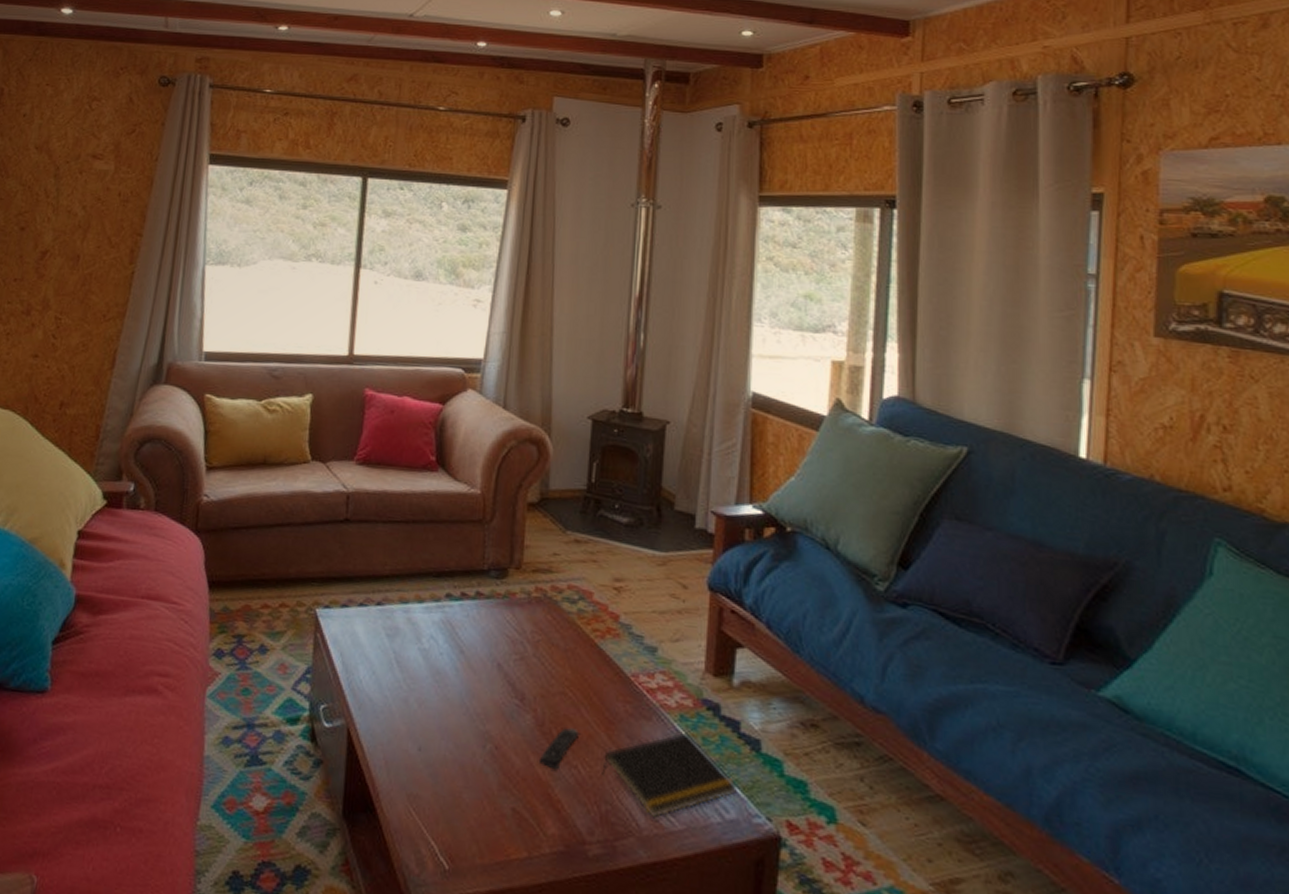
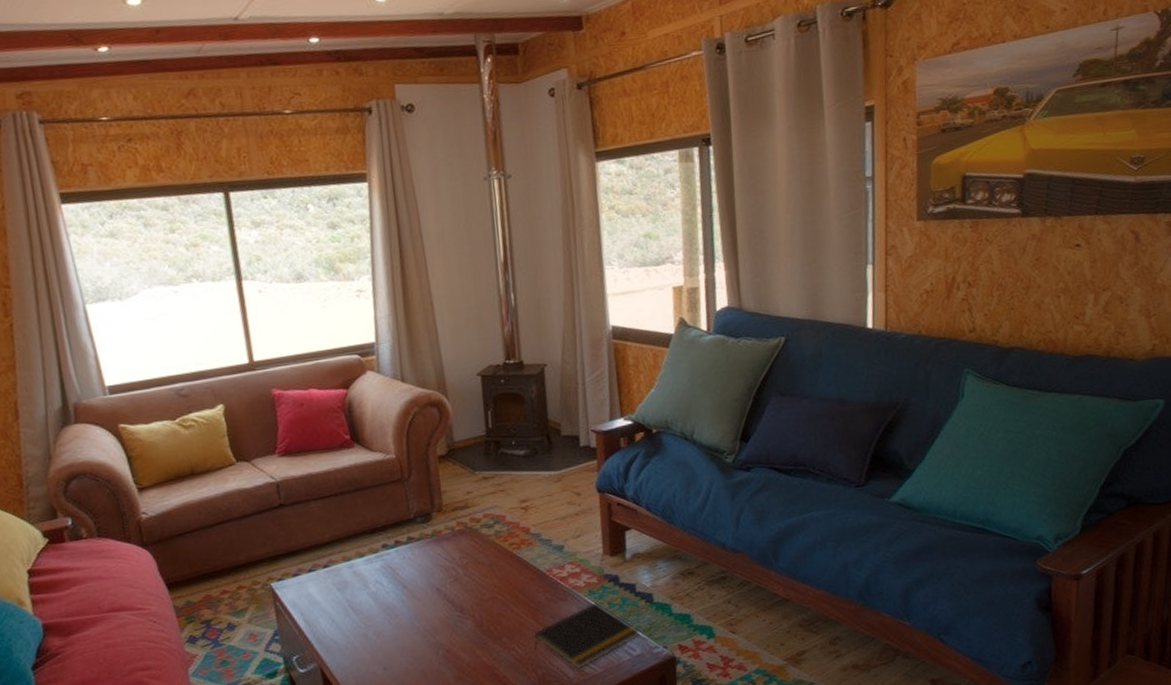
remote control: present [540,727,580,770] -> none [484,621,513,656]

